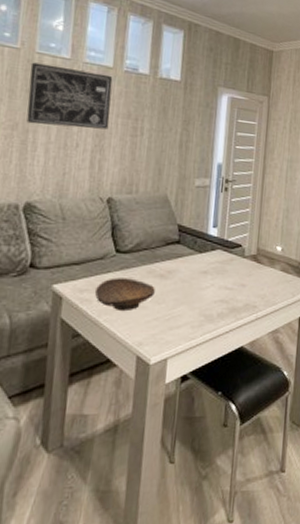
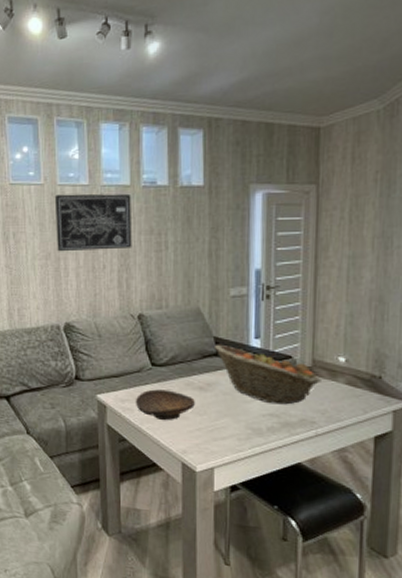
fruit basket: none [178,231,263,291] -> present [215,344,321,405]

